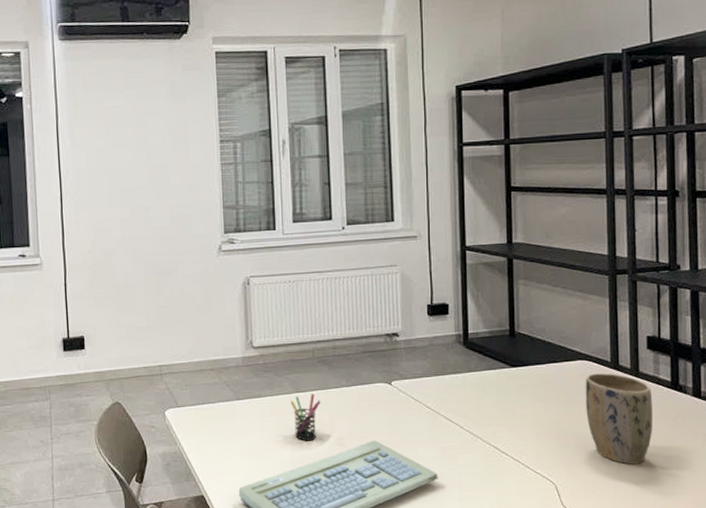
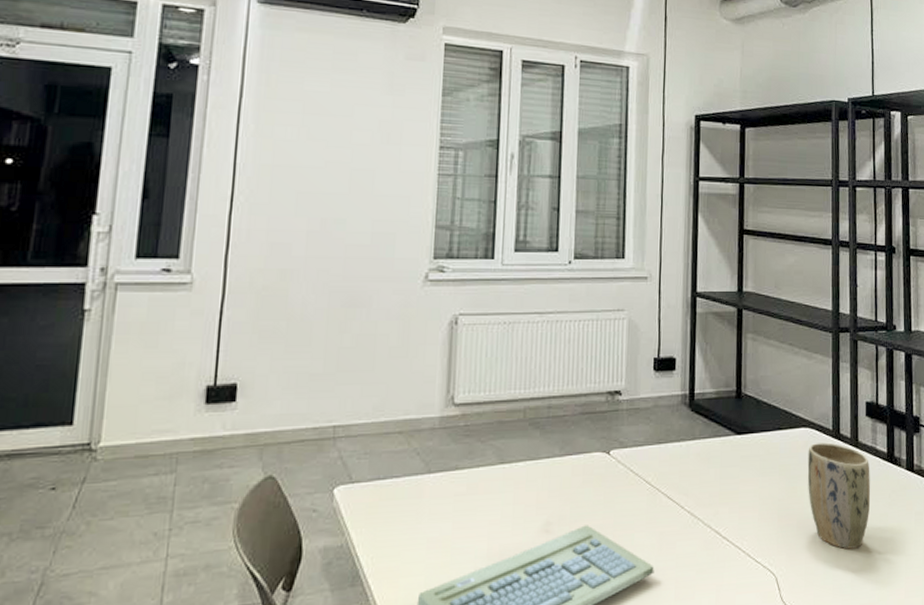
pen holder: present [290,393,321,441] -> none [492,464,529,528]

